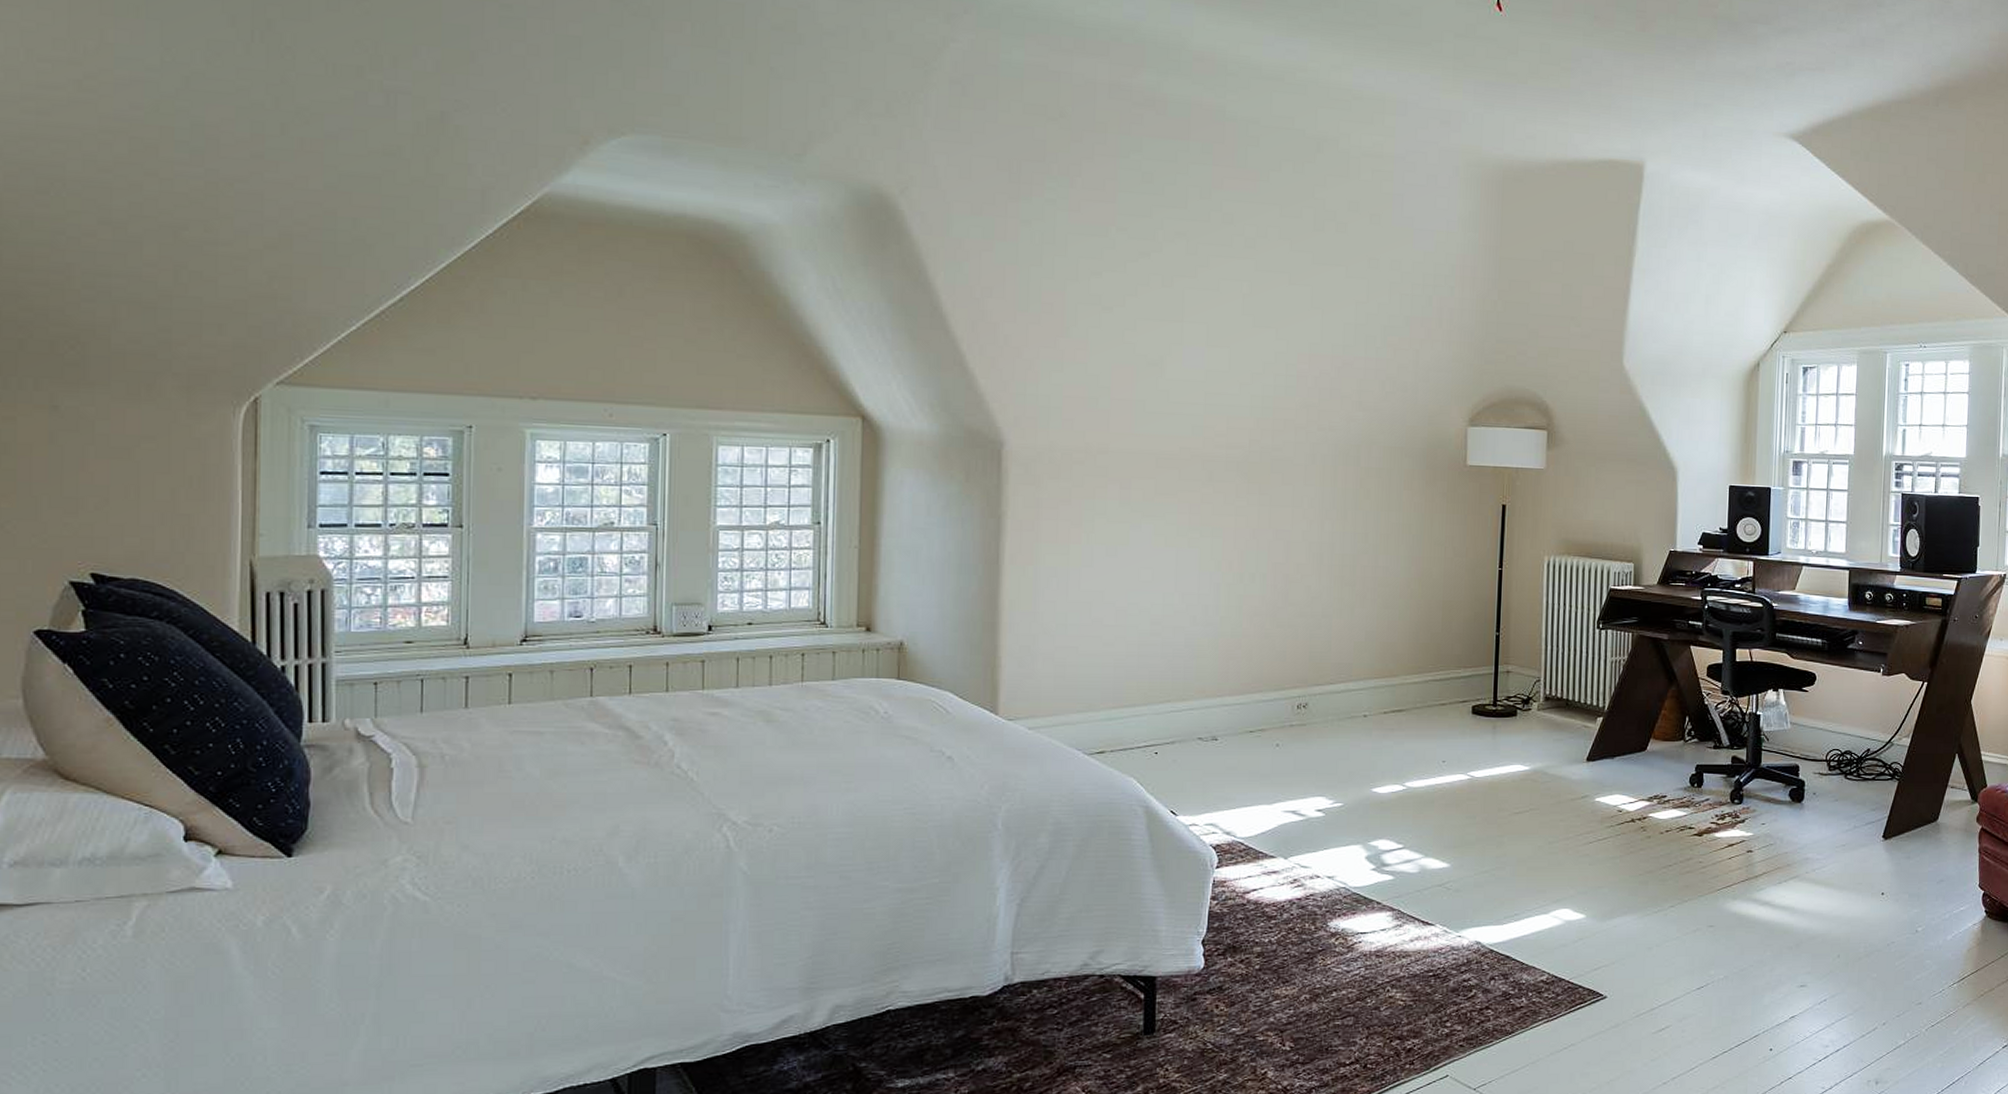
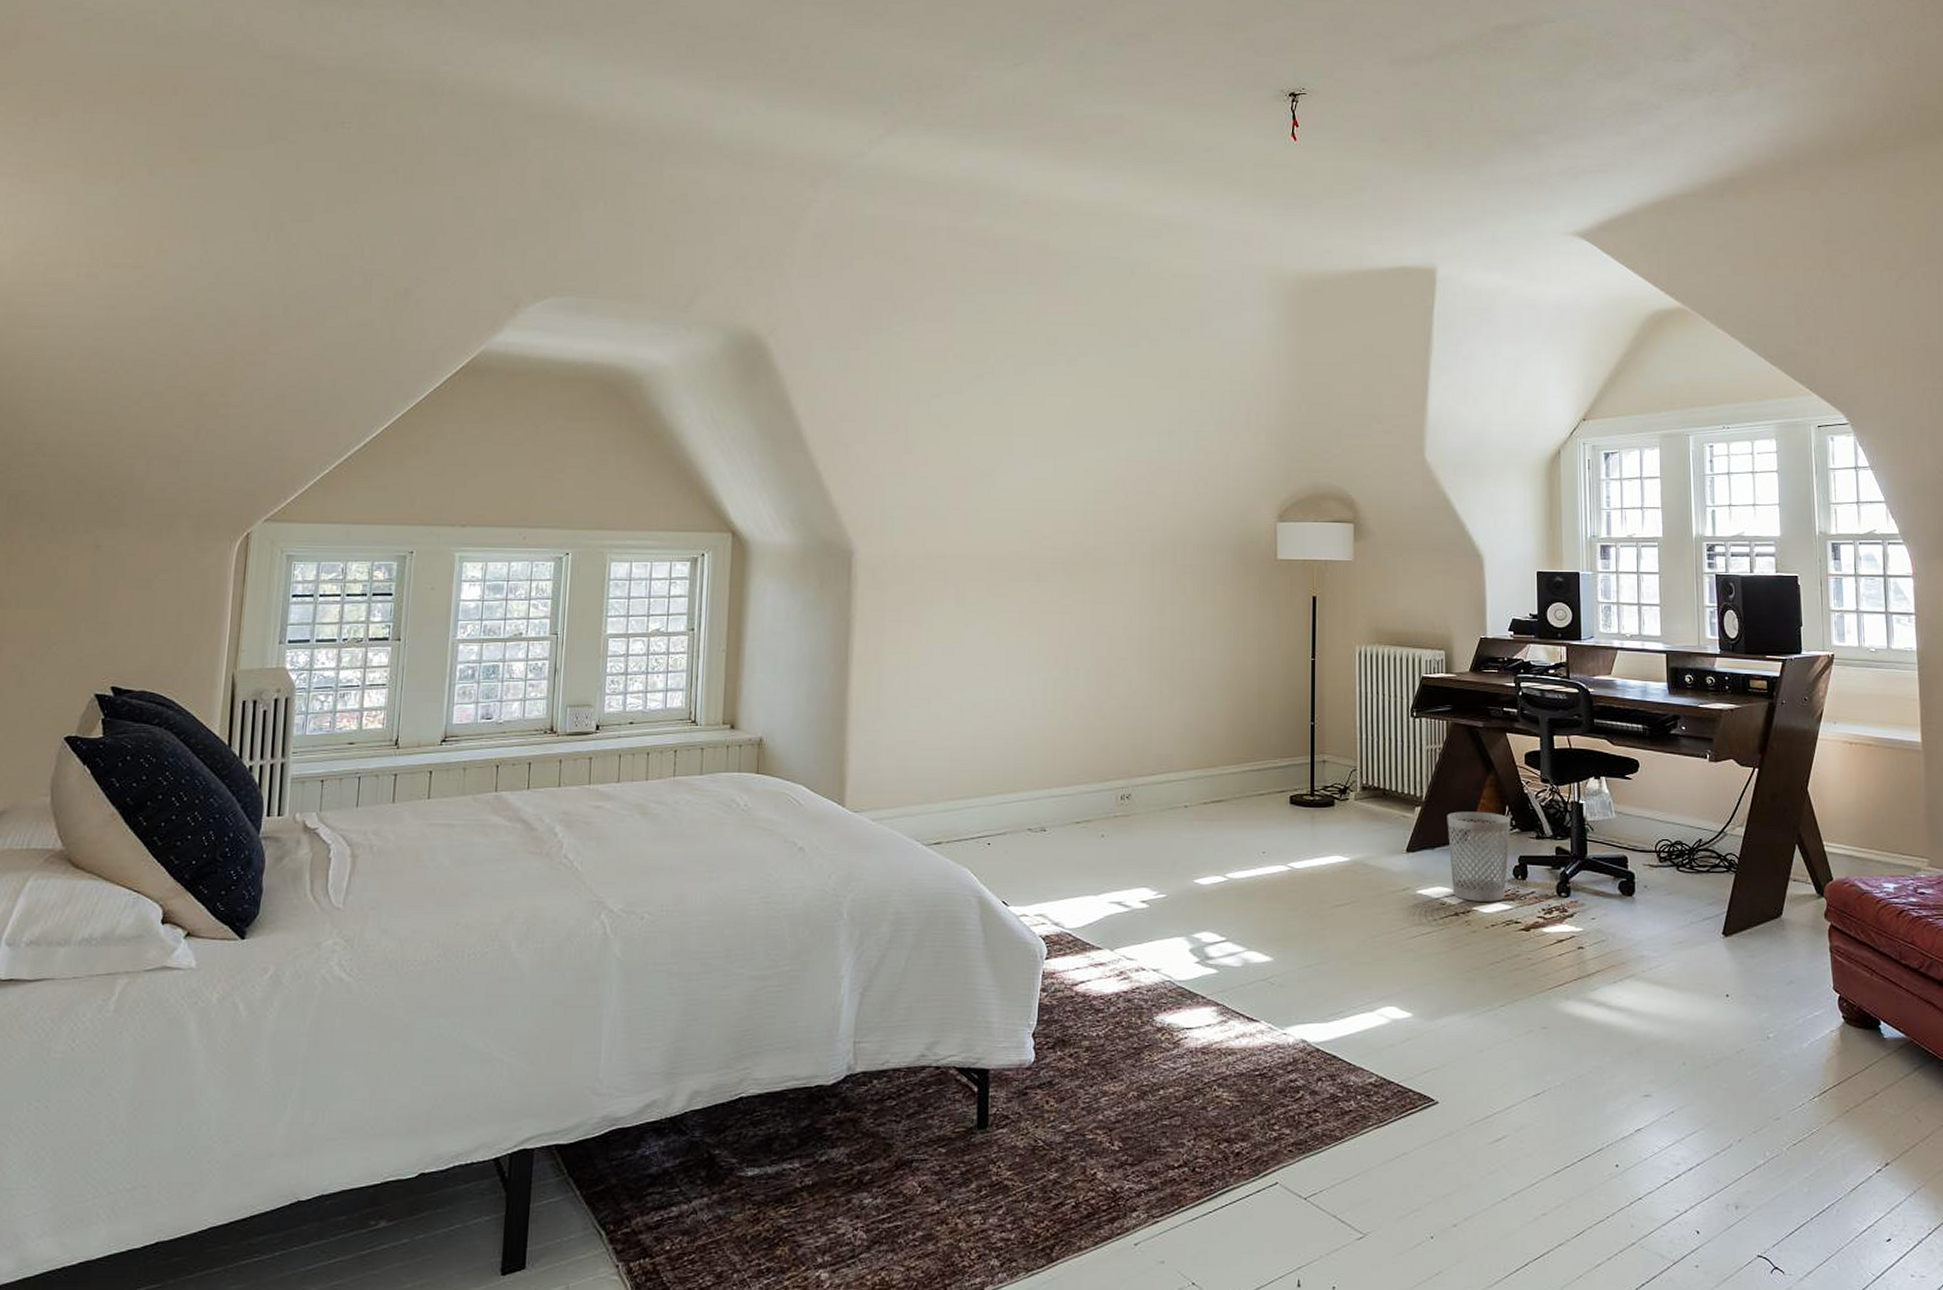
wastebasket: none [1627,722,1691,808] -> present [1447,811,1511,902]

